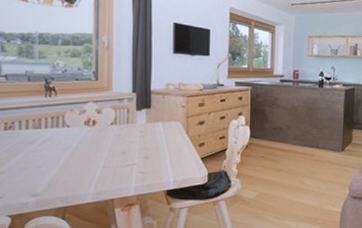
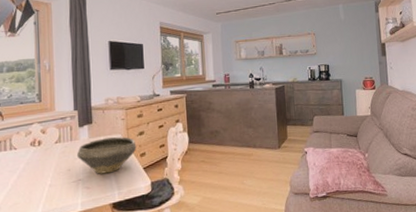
bowl: none [133,124,196,160] -> present [77,137,137,174]

